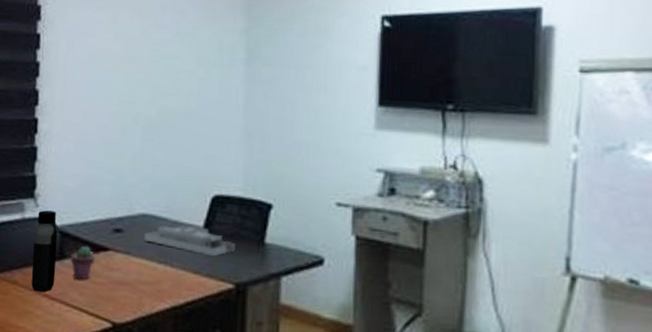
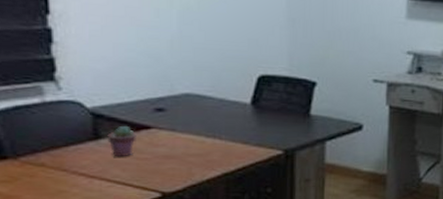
water bottle: present [31,210,58,293] -> none [59,93,91,172]
desk organizer: present [144,224,235,257] -> none [190,102,282,129]

